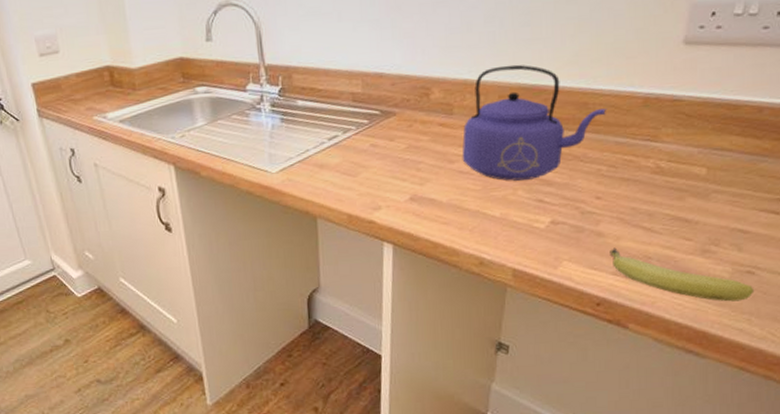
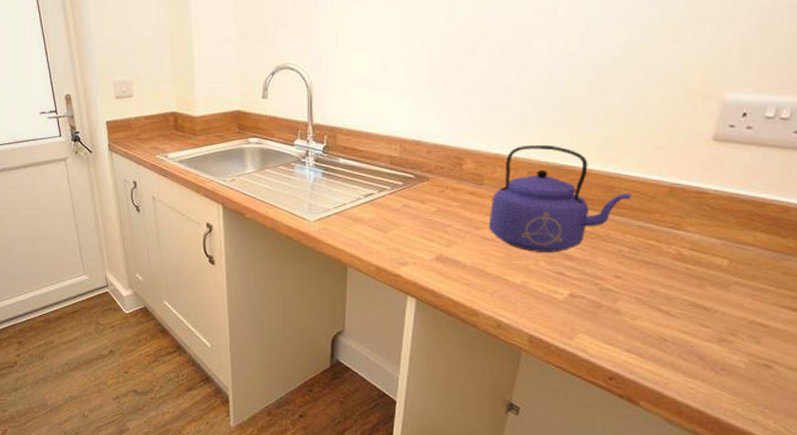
fruit: present [609,247,755,302] -> none [625,326,771,393]

